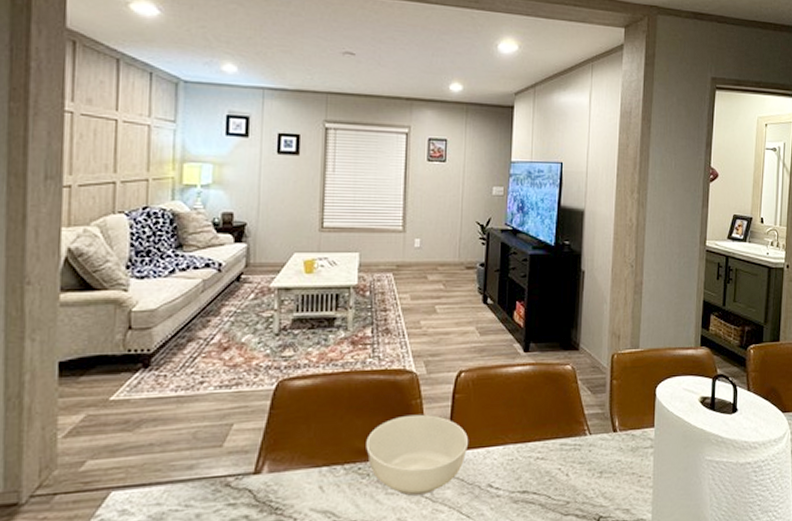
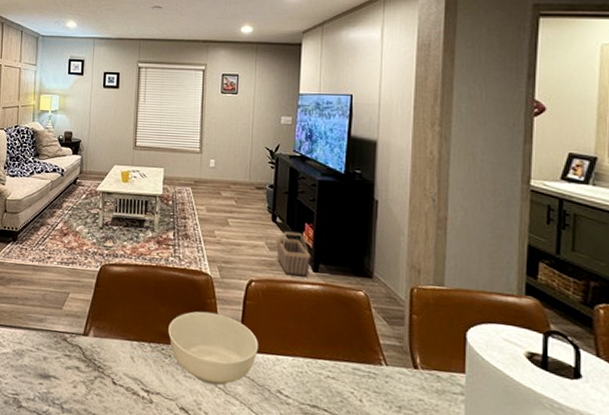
basket: none [487,312,522,360] -> present [276,231,312,277]

